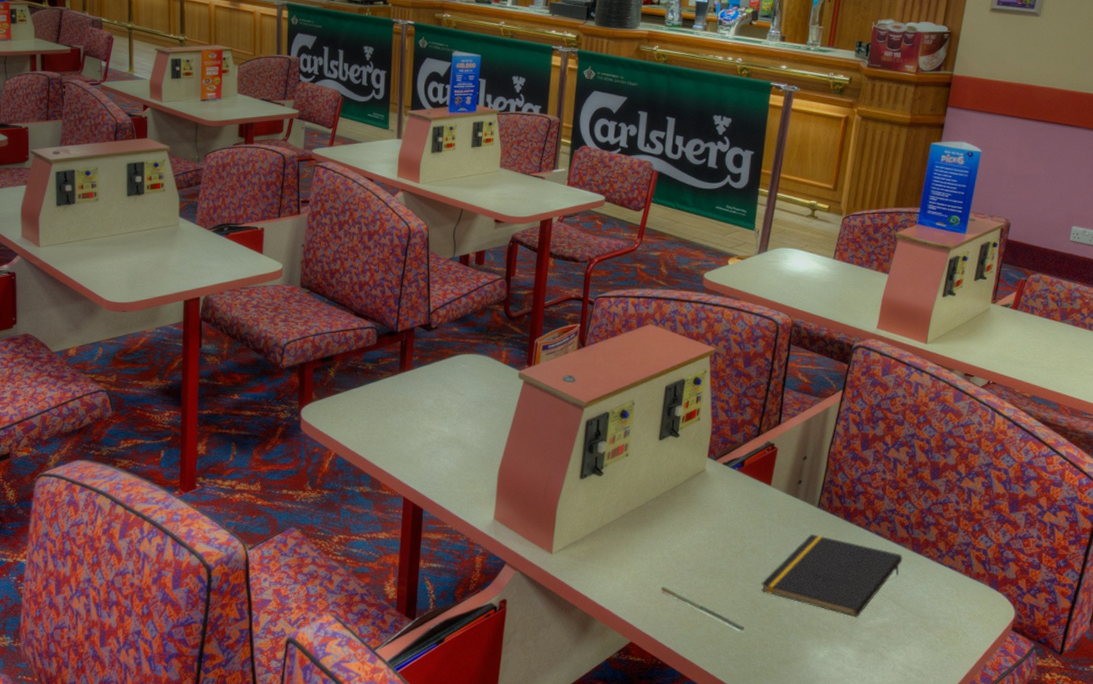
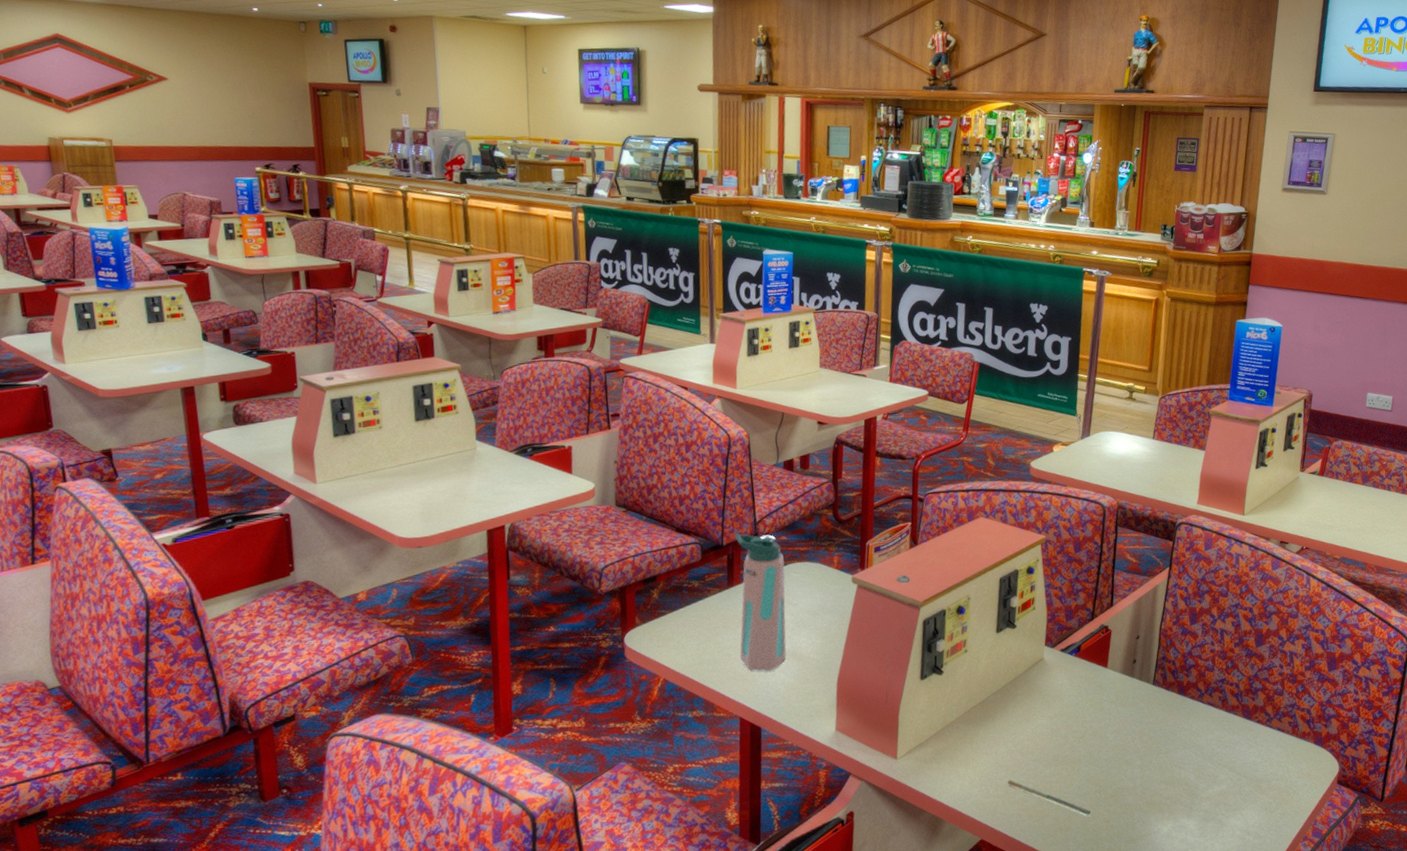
water bottle: none [407,322,455,456] -> present [735,533,787,672]
notepad: present [761,534,903,618] -> none [1104,711,1235,789]

